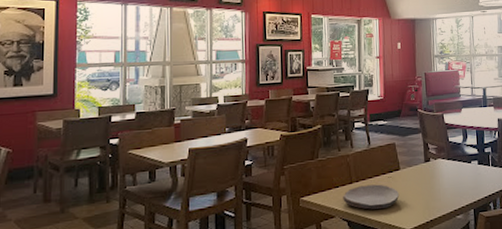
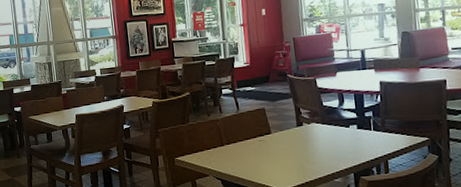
plate: present [343,184,400,210] -> none [215,147,272,170]

